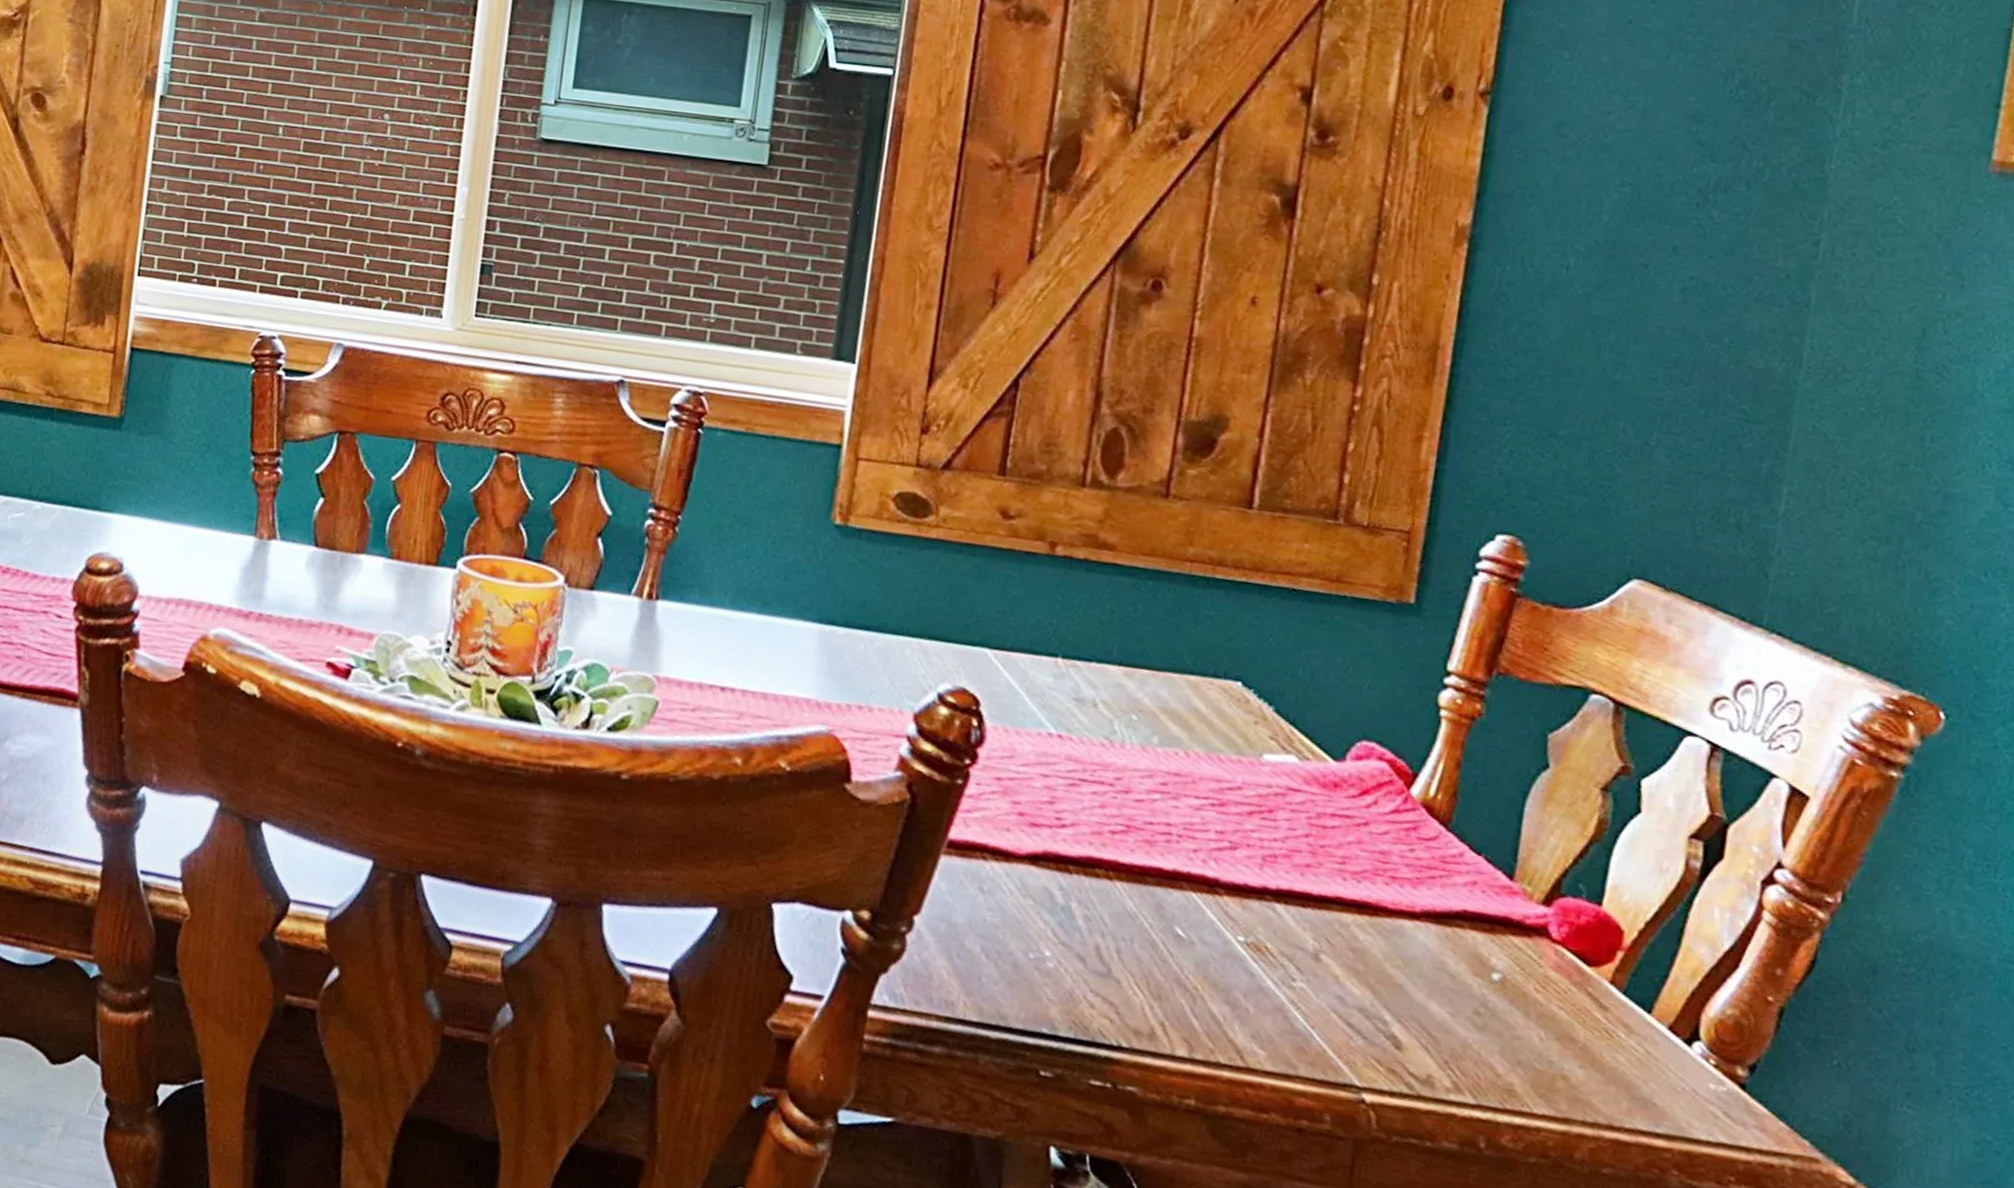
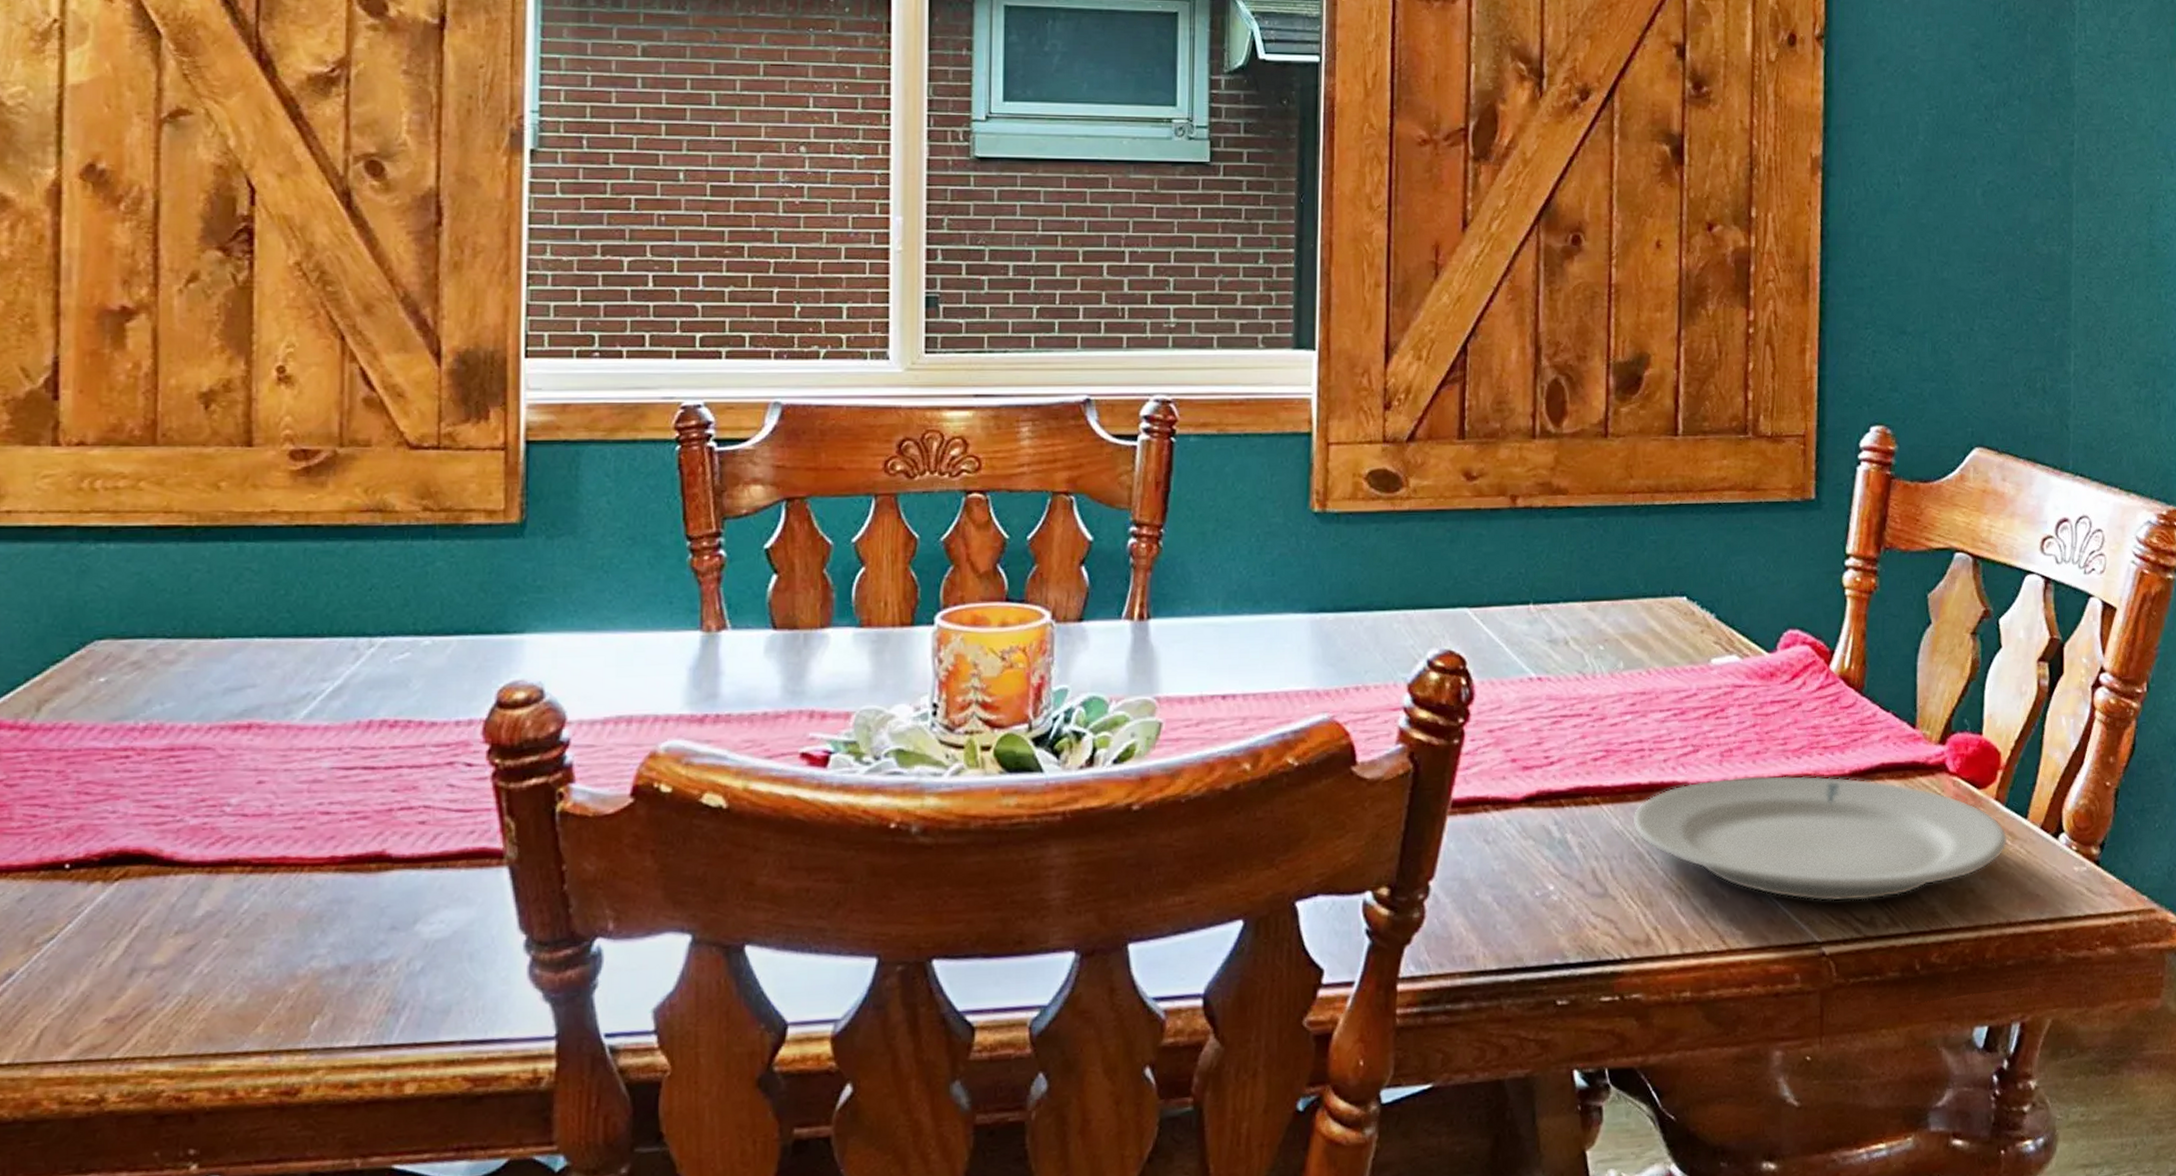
plate: none [1148,880,1622,1061] -> present [1632,775,2008,902]

